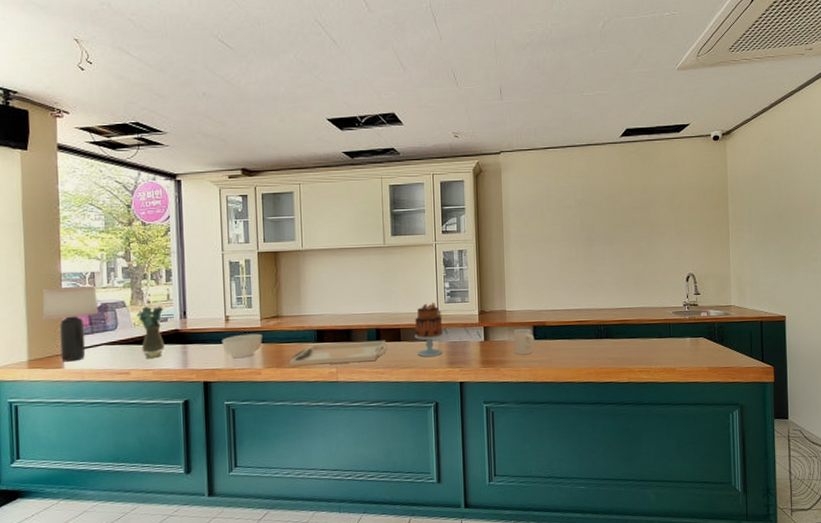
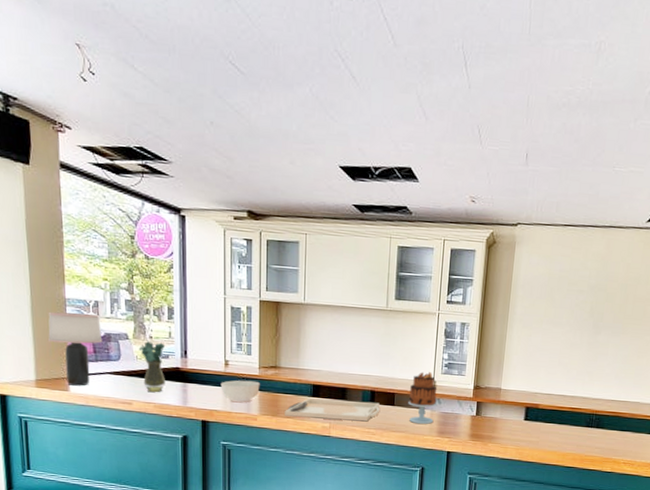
cup: present [514,328,535,355] -> none [504,408,526,434]

